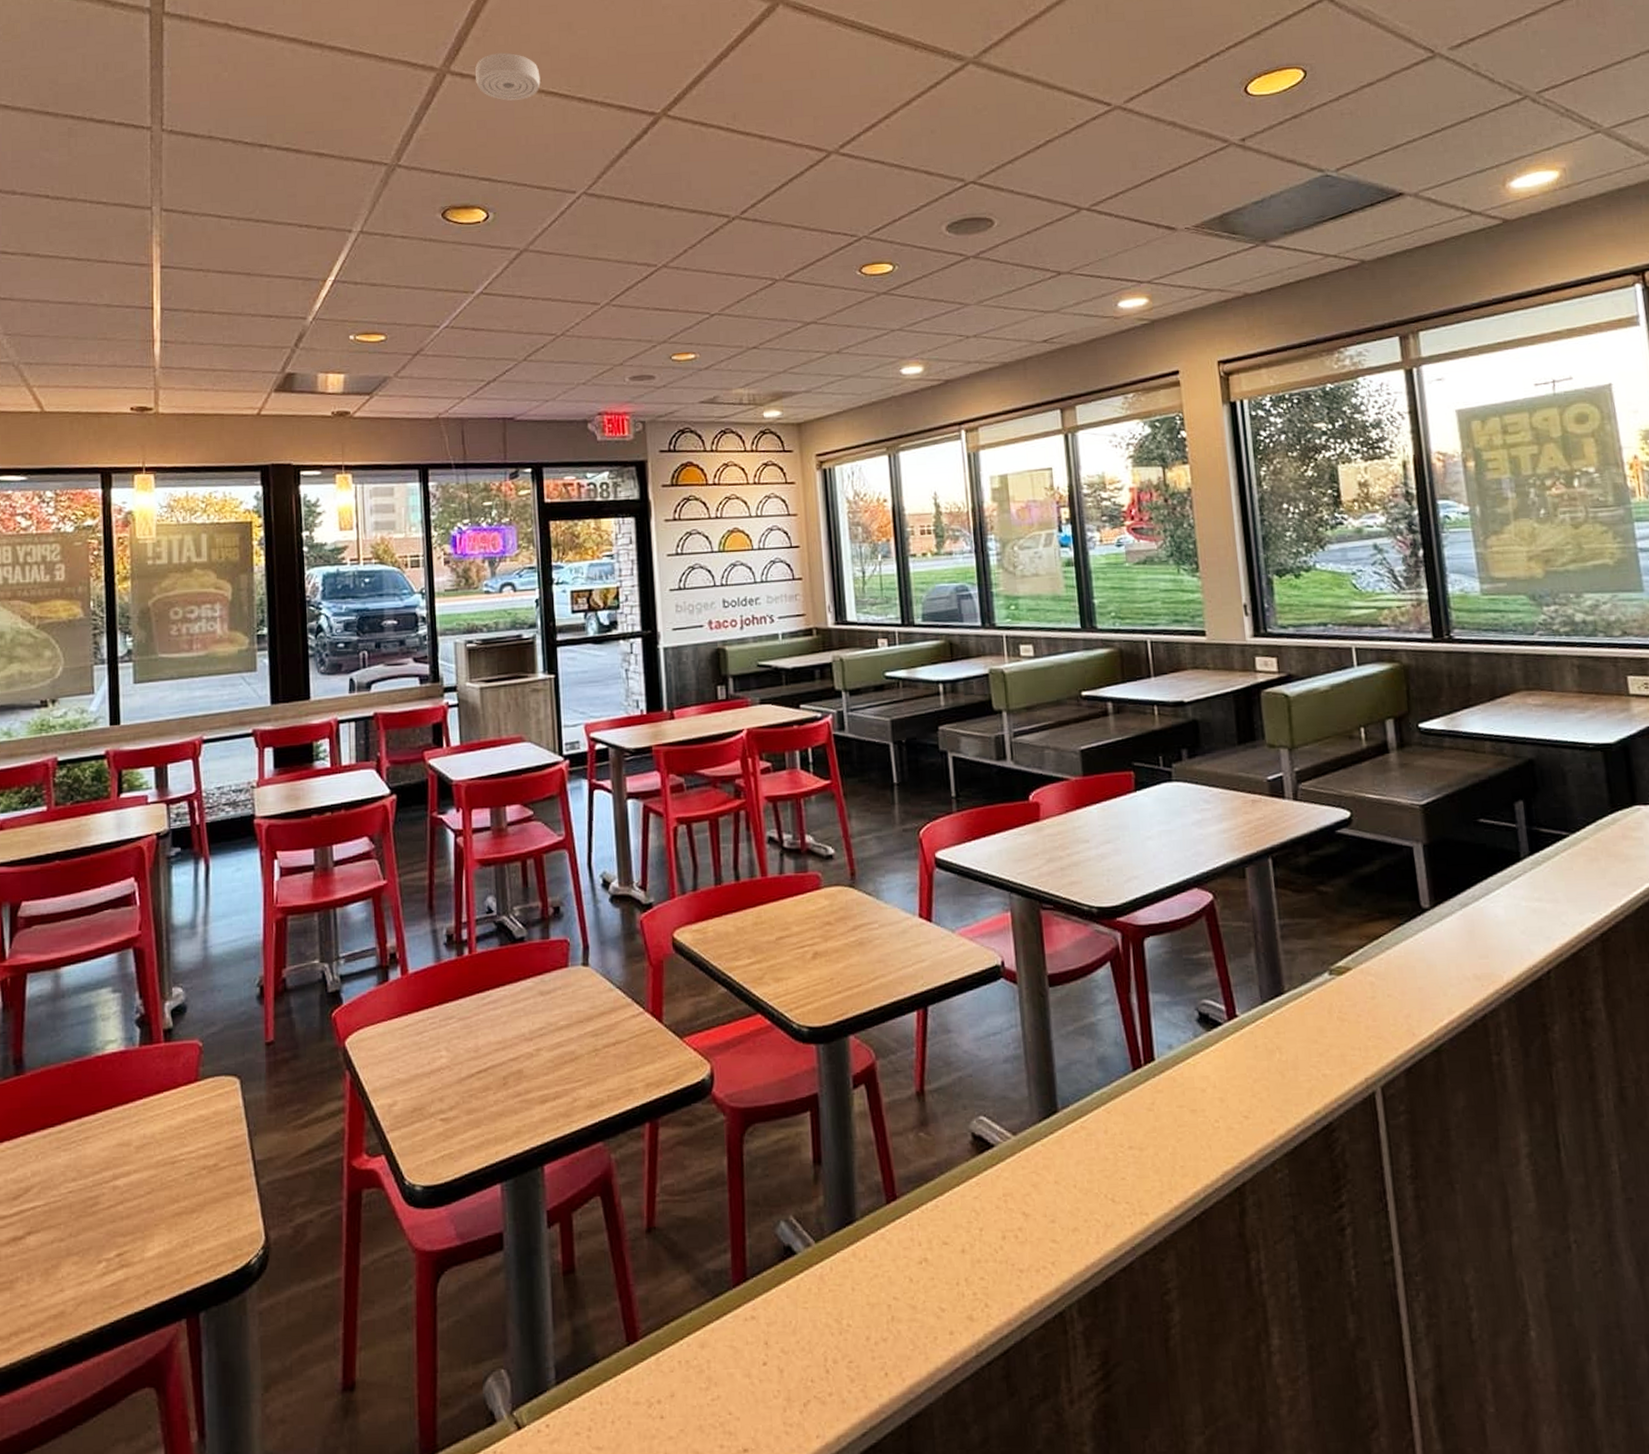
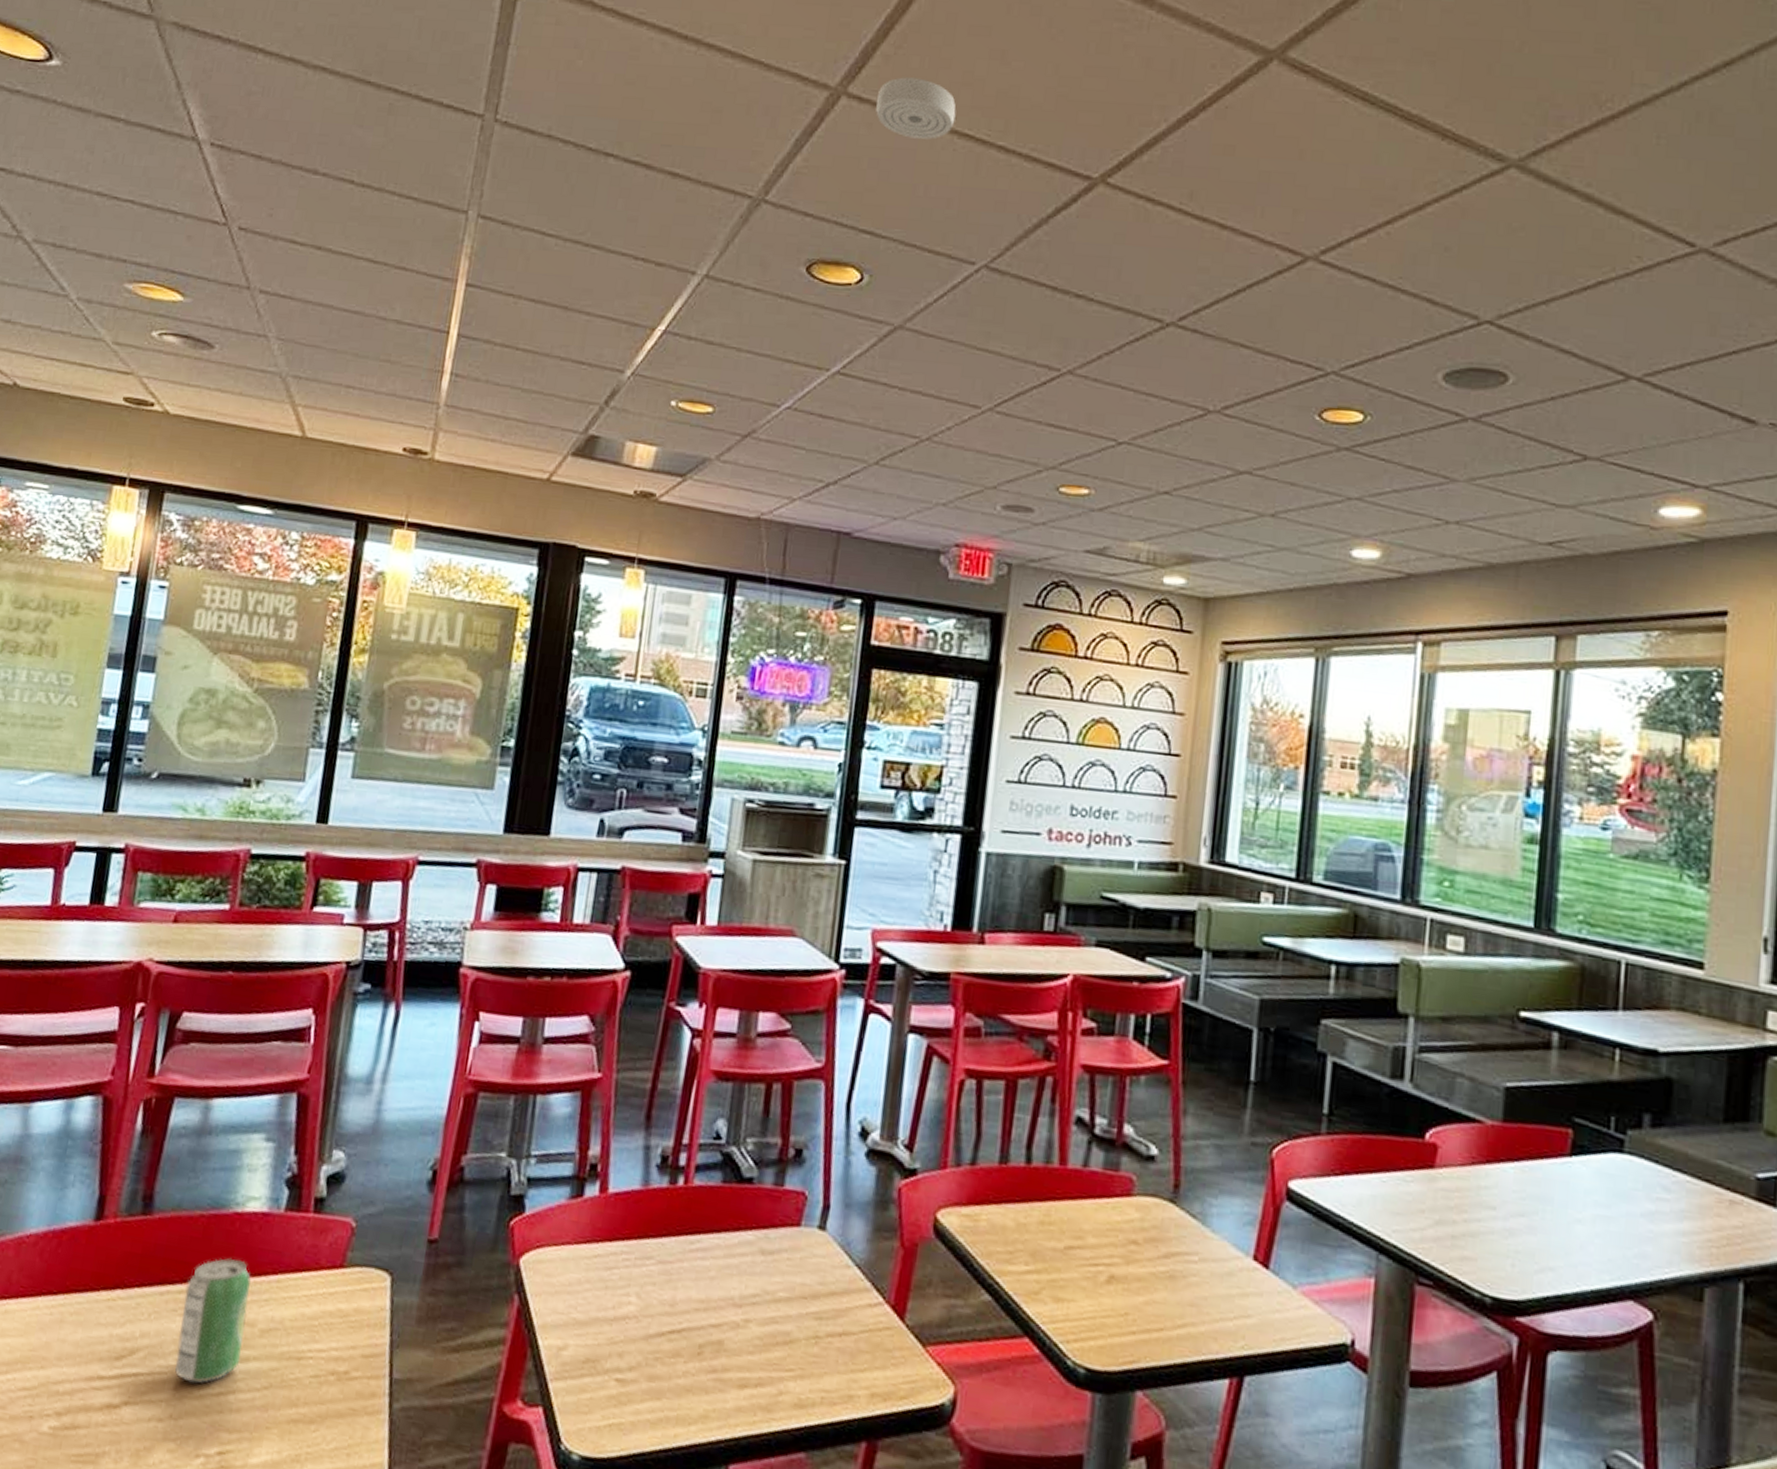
beverage can: none [65,1094,123,1204] -> present [175,1257,251,1384]

